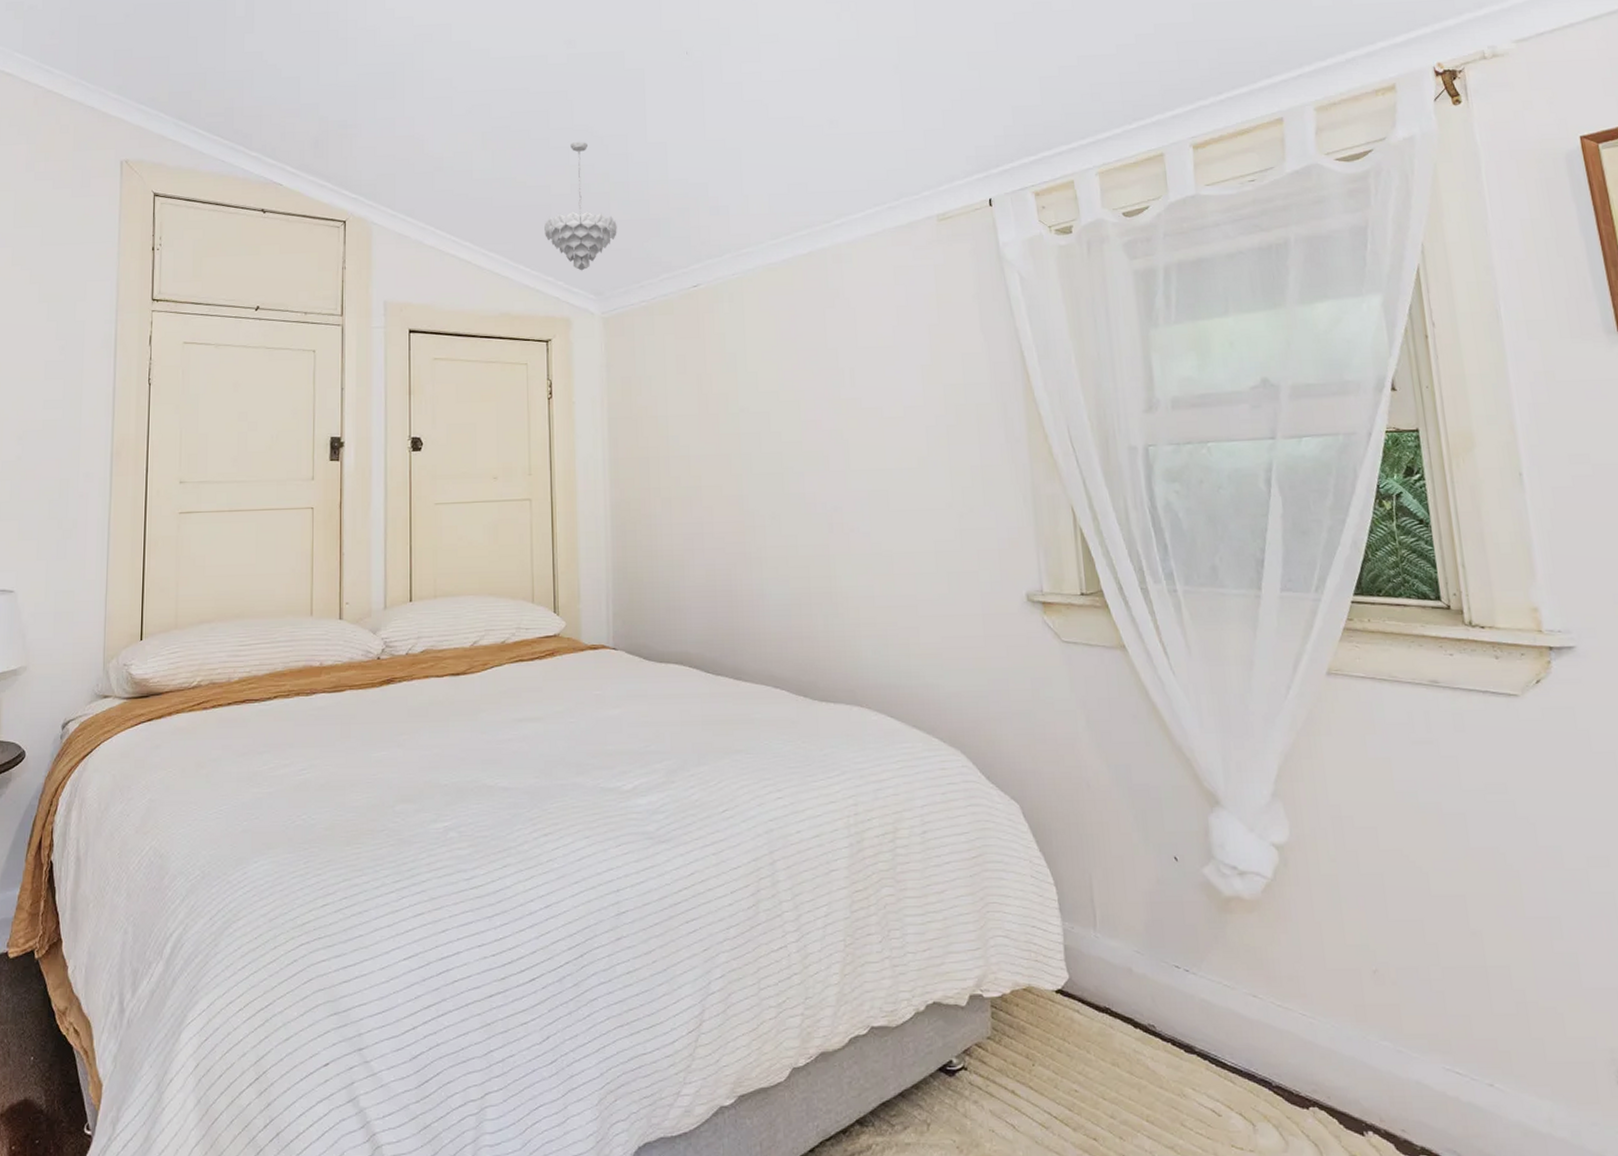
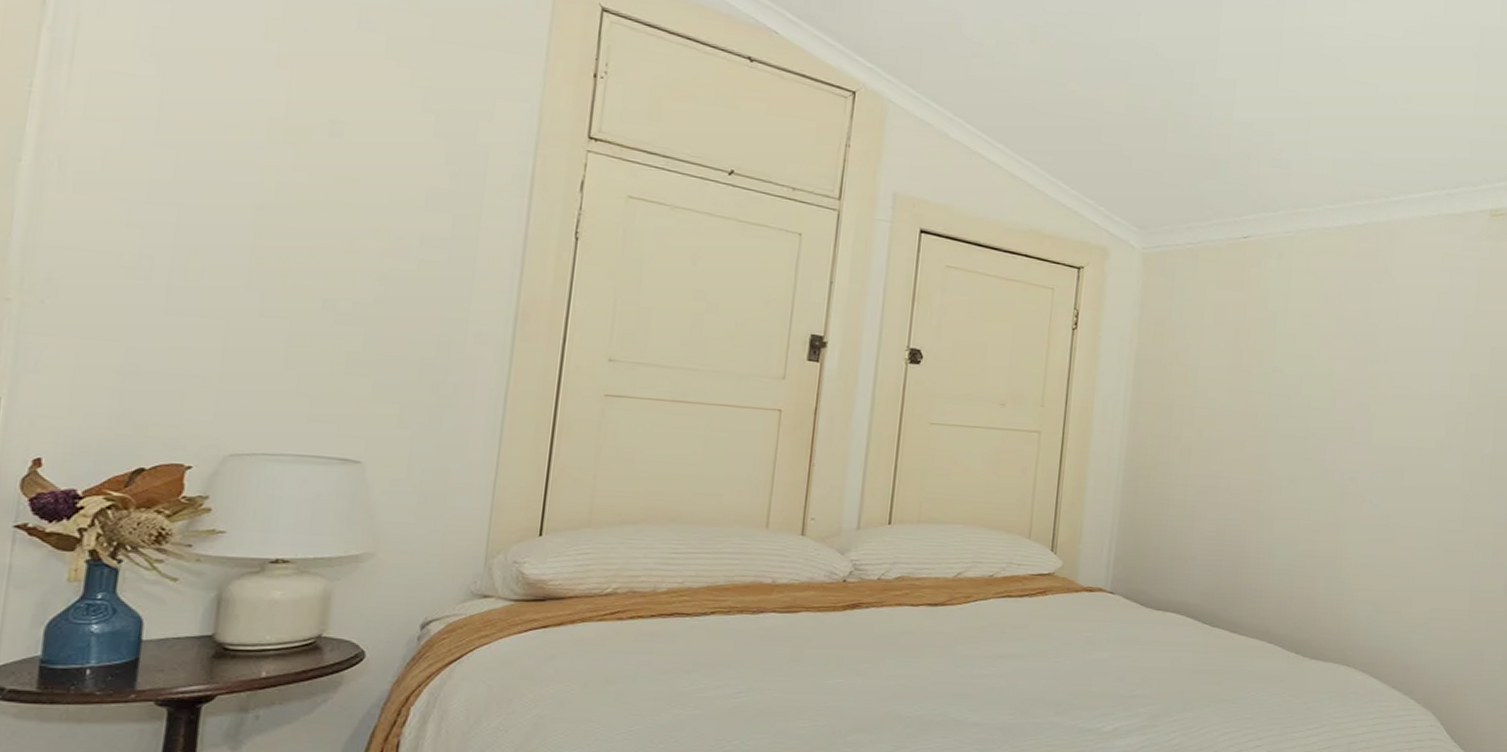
pendant light: present [544,141,617,271] -> none [1090,58,1172,200]

